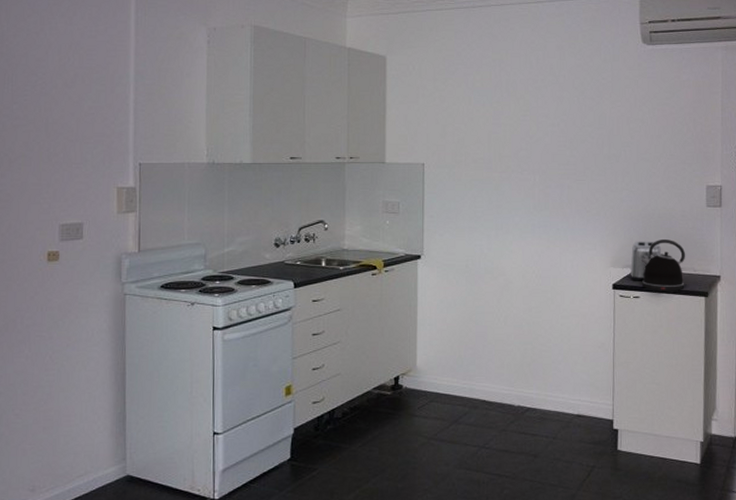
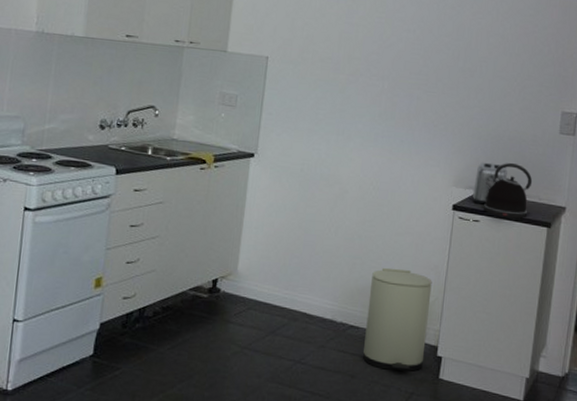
pedal bin: none [542,349,602,447] -> present [363,267,432,372]

